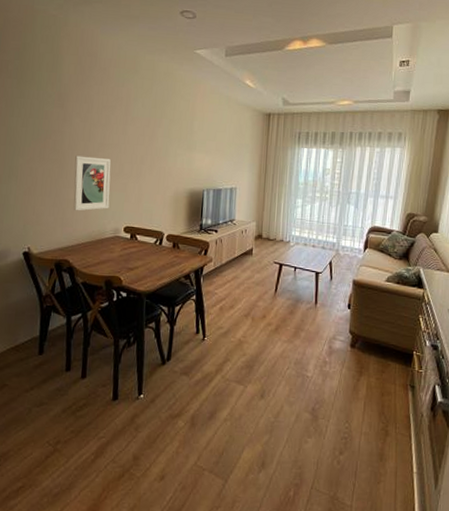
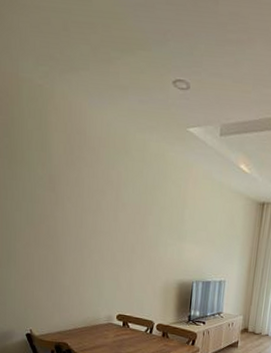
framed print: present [73,155,111,211] -> none [68,242,103,298]

